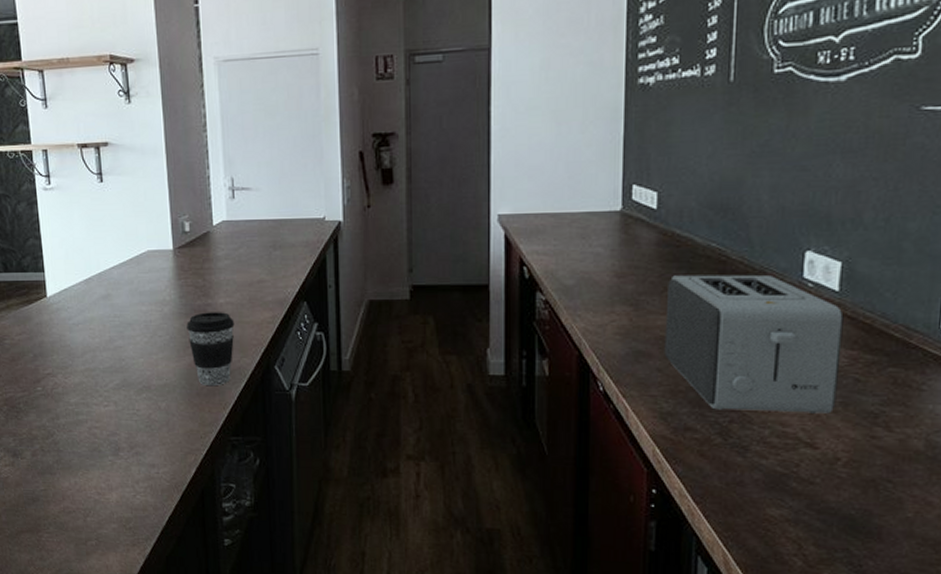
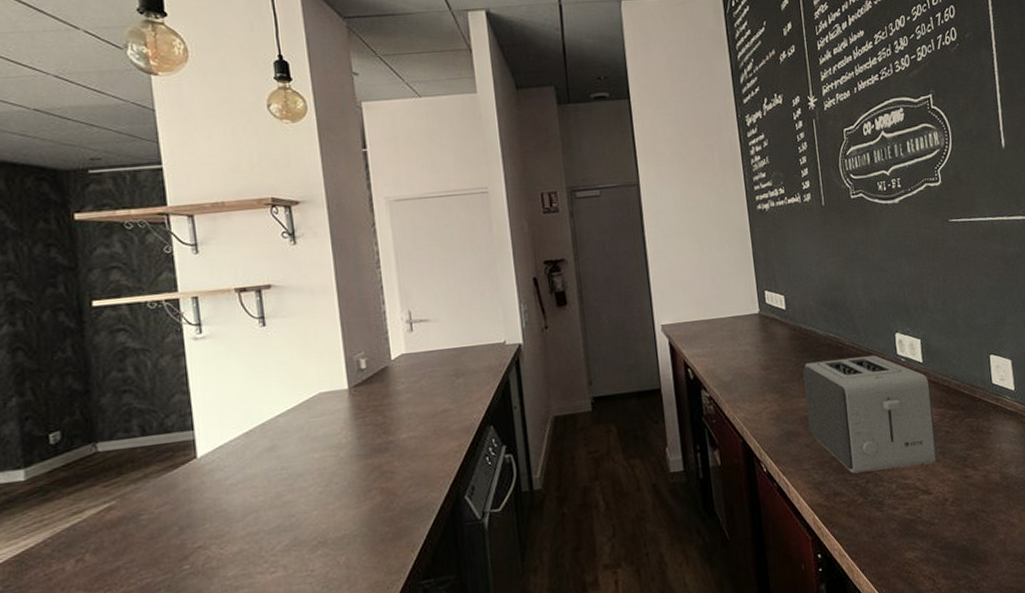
coffee cup: present [187,312,235,387] -> none [366,447,420,530]

